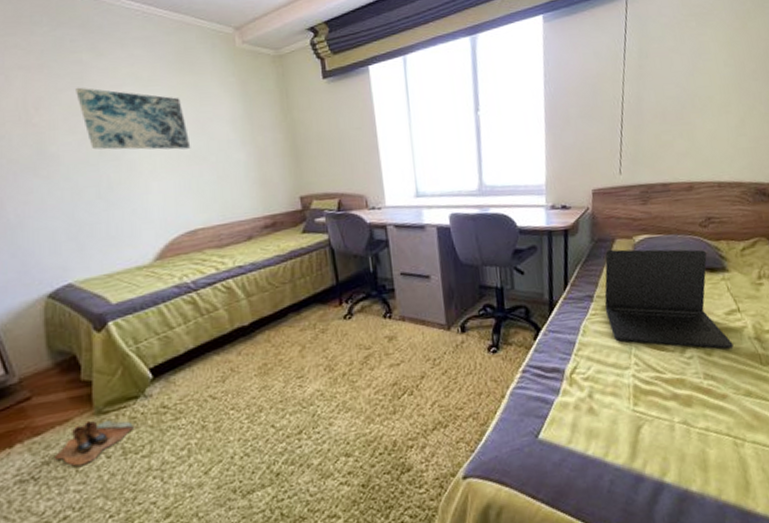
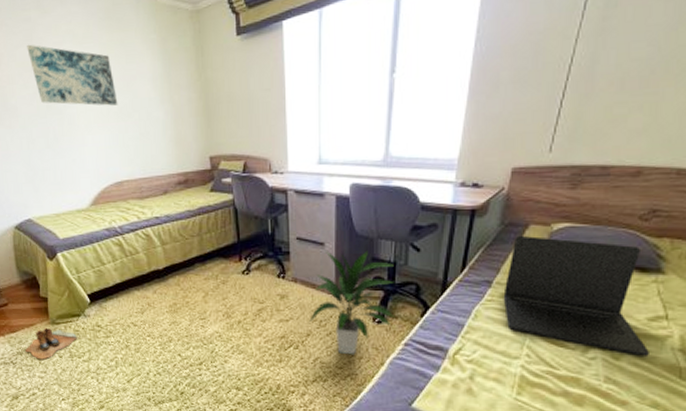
indoor plant: none [422,279,510,393] -> present [309,251,395,355]

